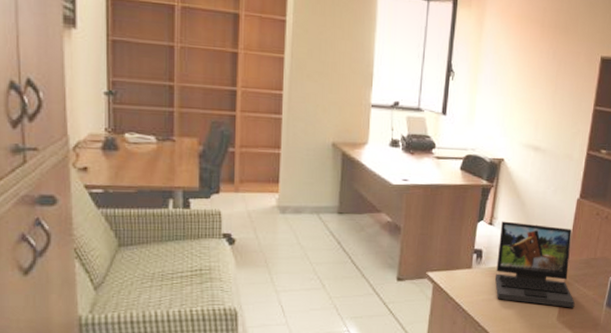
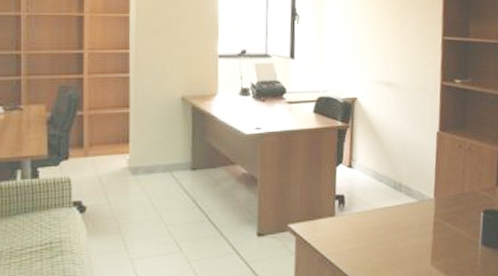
laptop: present [495,221,575,308] -> none [360,162,448,251]

